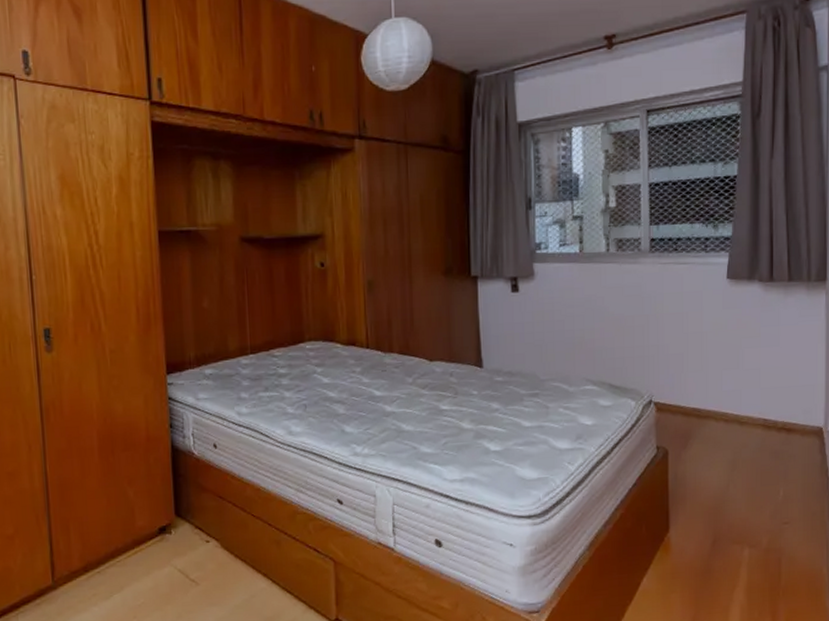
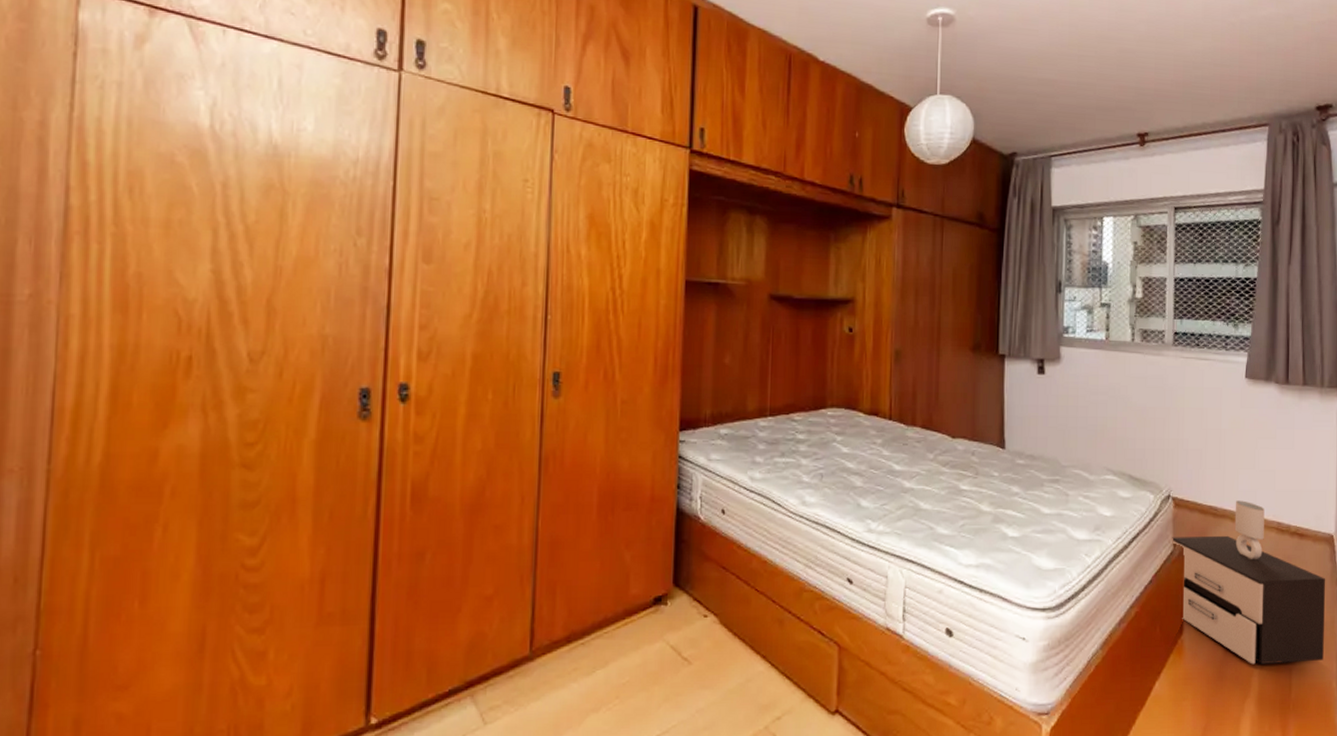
nightstand: none [655,400,815,556] -> present [1172,500,1326,665]

